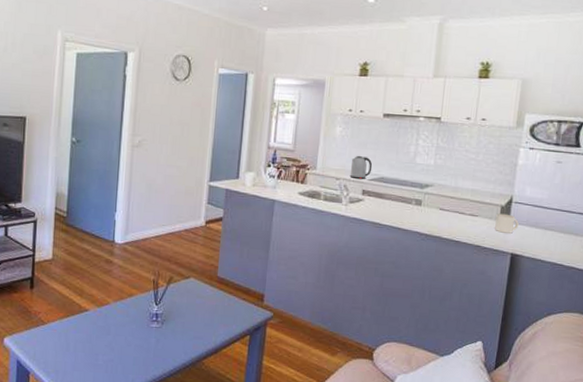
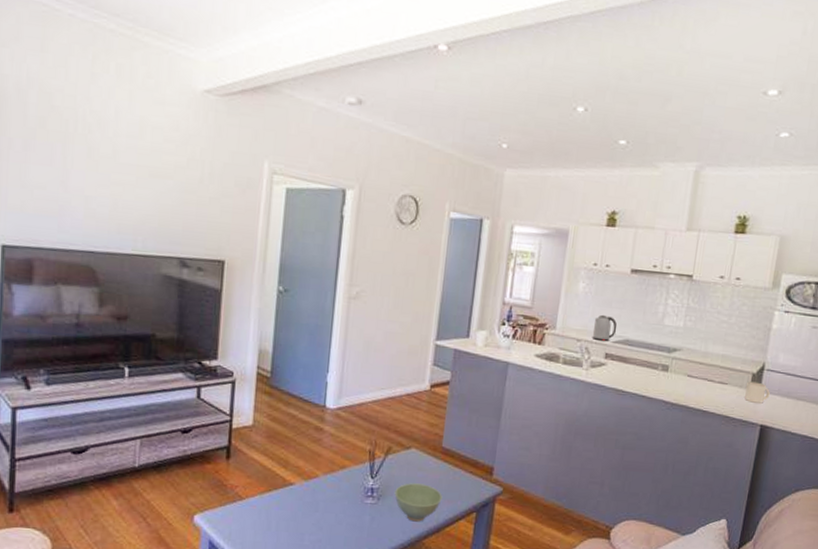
bowl: none [176,309,219,344] -> present [394,483,443,522]

